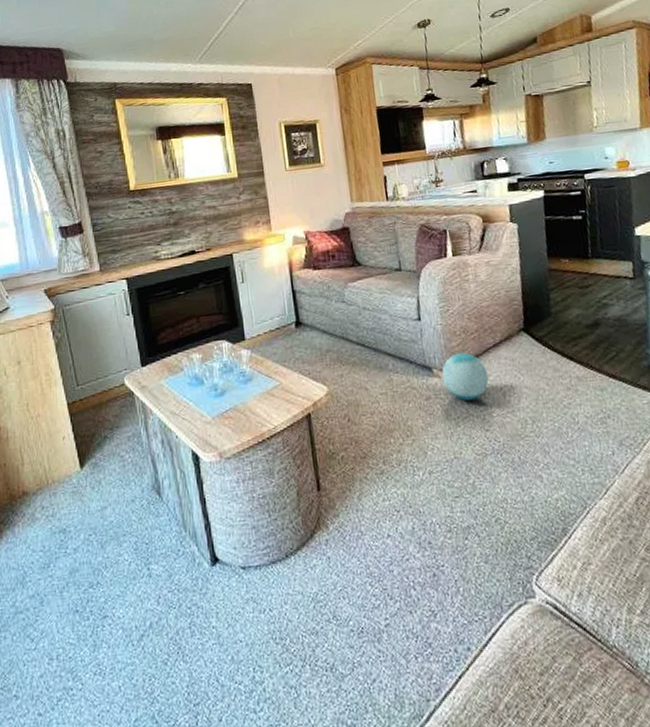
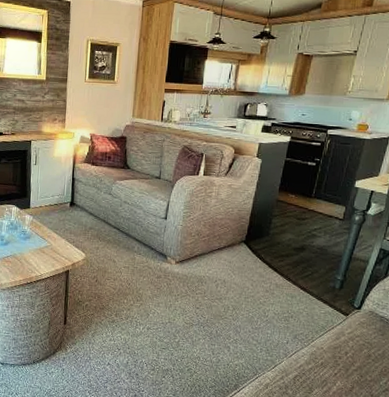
ball: present [441,352,489,401] -> none [173,249,208,286]

